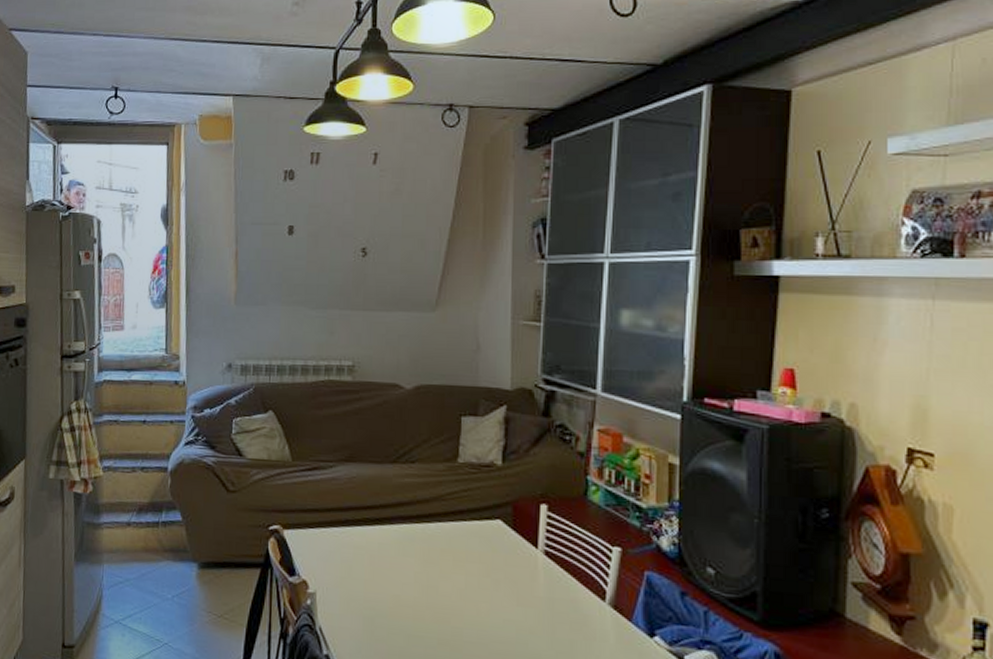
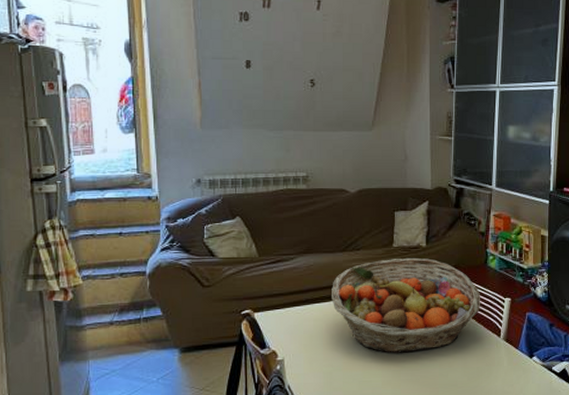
fruit basket: none [377,478,578,606] -> present [332,257,481,353]

